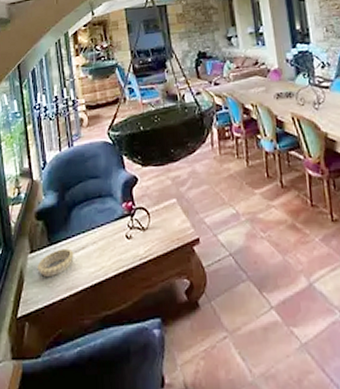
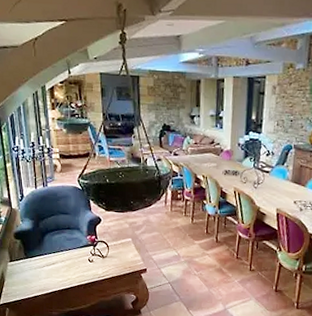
decorative bowl: present [37,248,74,277] -> none [15,262,46,280]

